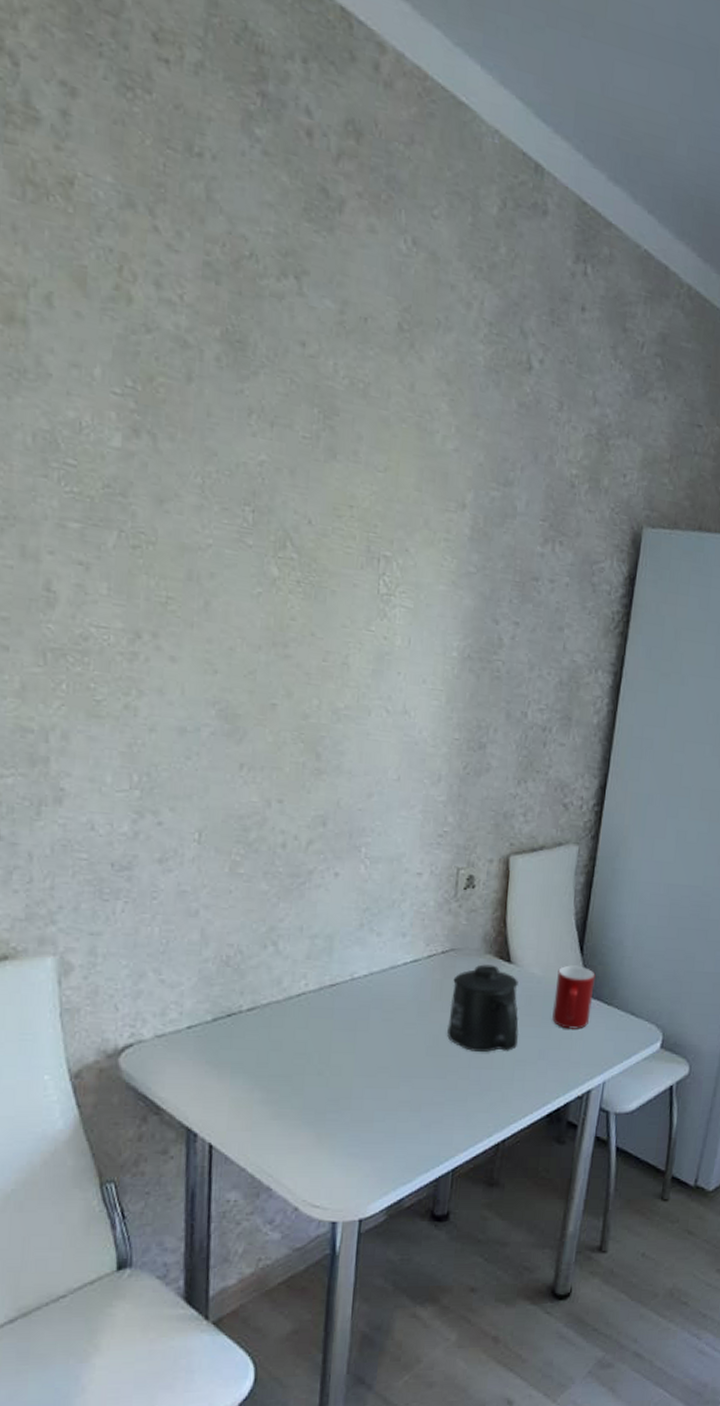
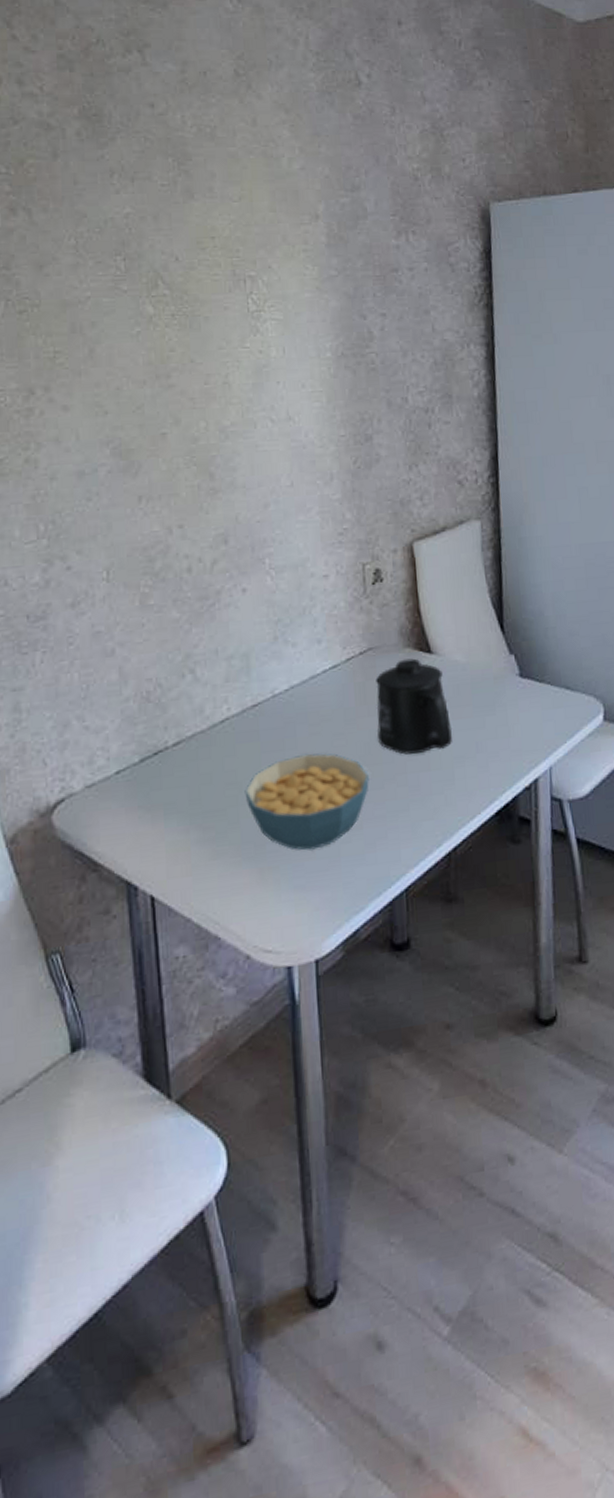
cereal bowl: none [312,1037,434,1124] -> present [244,754,369,851]
cup: present [552,965,596,1029] -> none [481,644,524,715]

